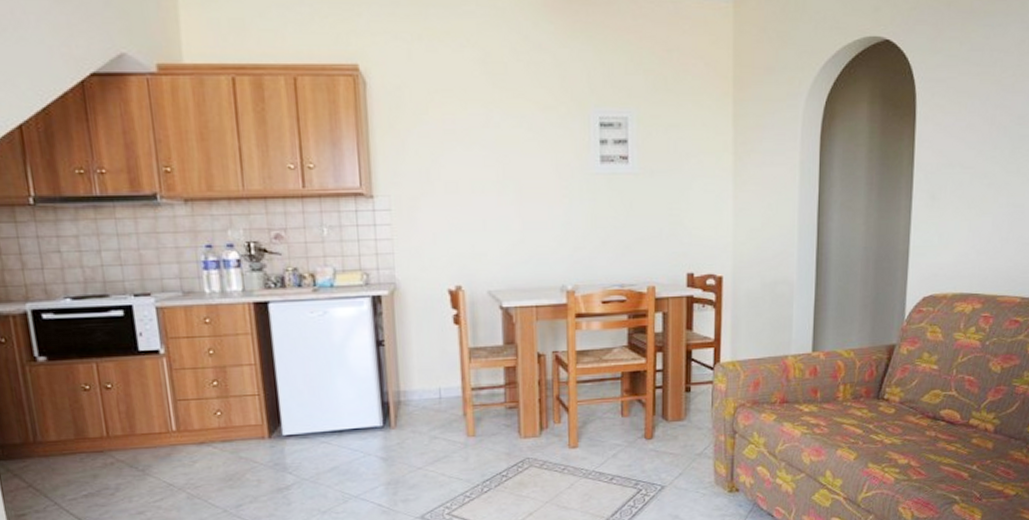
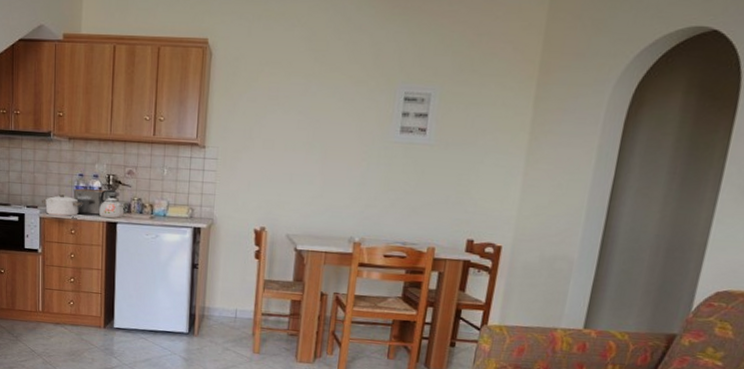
cooking pot: none [154,274,218,304] -> present [41,194,83,217]
toaster: none [200,263,256,296] -> present [73,188,112,215]
kettle: none [240,261,277,298] -> present [98,189,124,219]

